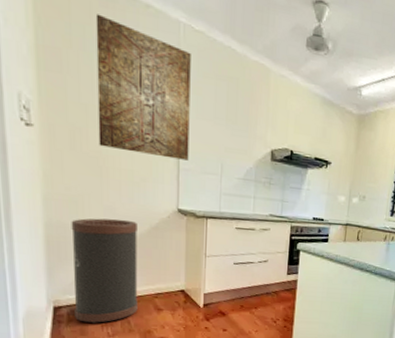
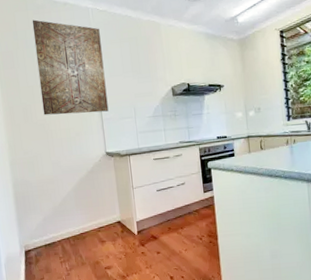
trash can: present [71,218,138,324] -> none [30,169,86,262]

